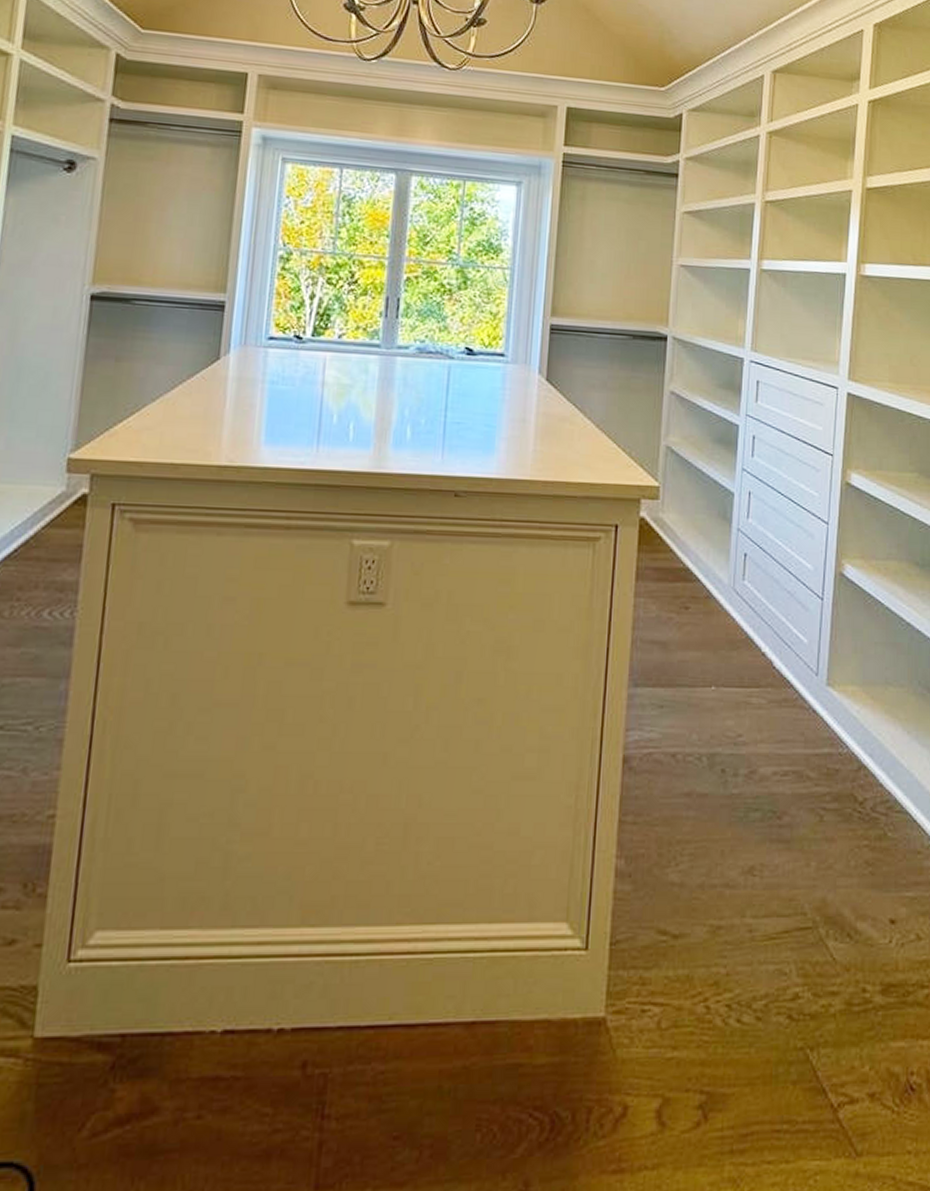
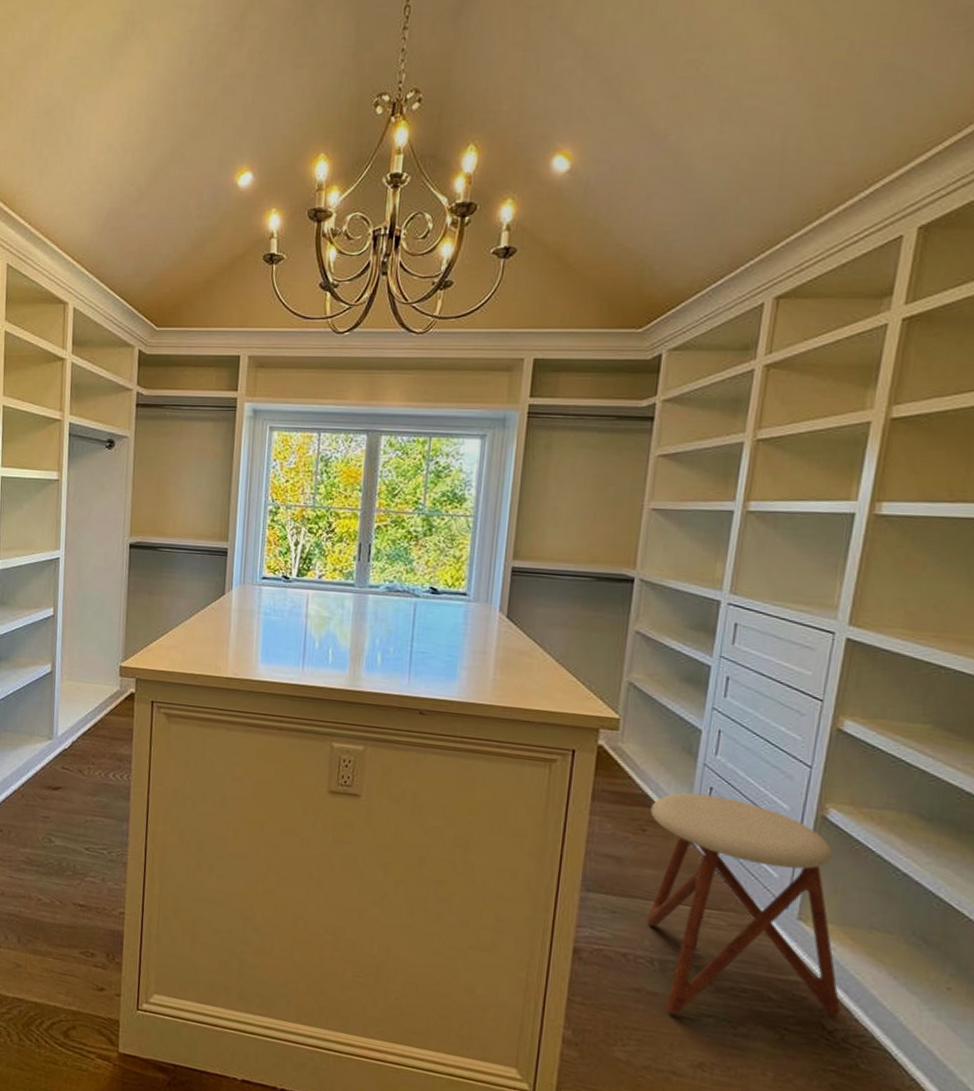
stool: none [692,561,868,817] -> present [646,793,841,1016]

